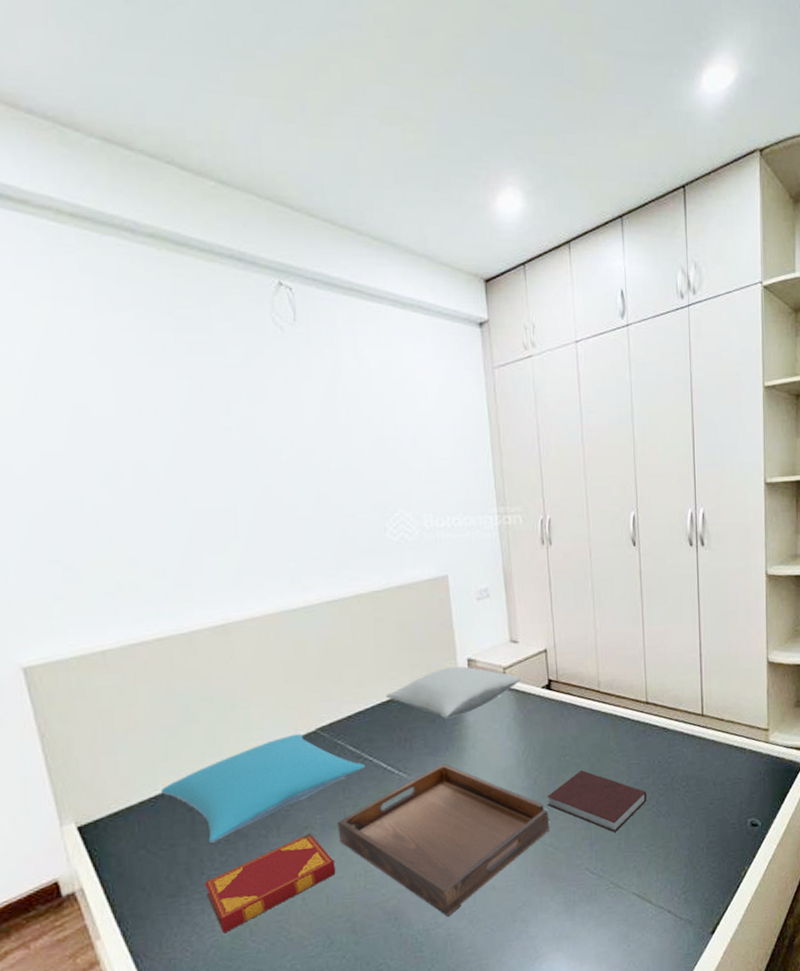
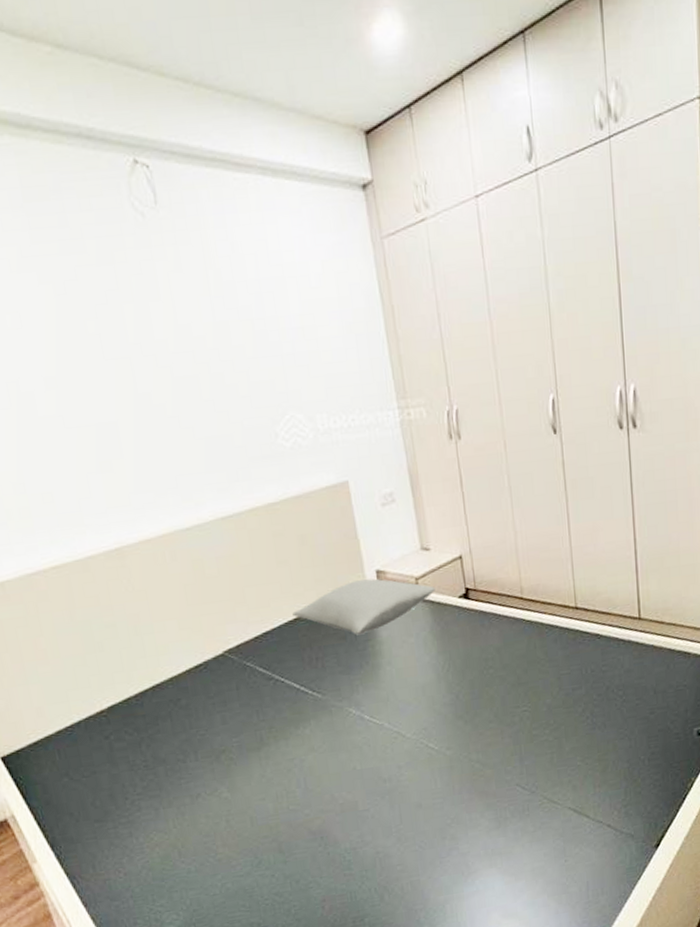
pillow: present [161,733,365,843] -> none [76,657,277,769]
hardback book: present [204,833,336,934] -> none [128,757,258,855]
serving tray: present [337,763,549,916] -> none [254,681,475,835]
notebook: present [548,770,647,833] -> none [471,683,580,747]

